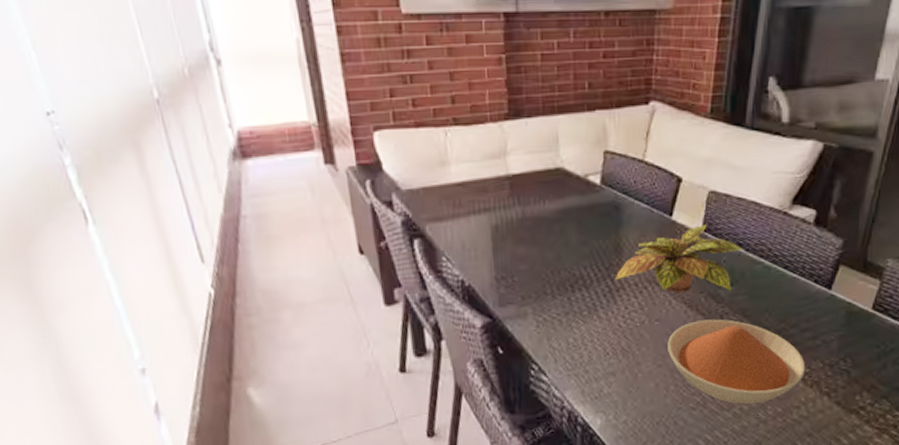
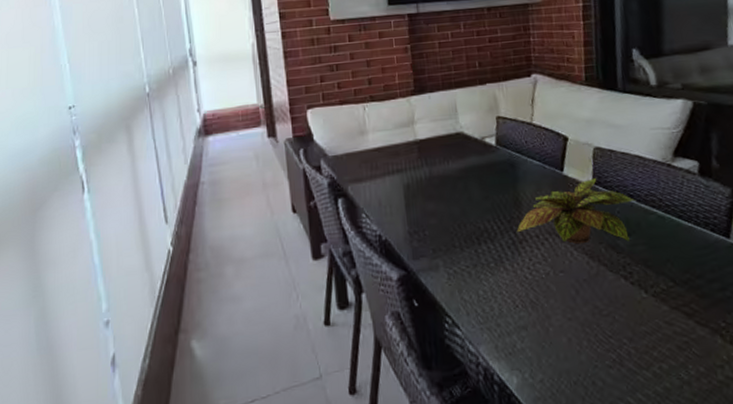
bowl: present [668,319,806,404] -> none [574,270,721,363]

